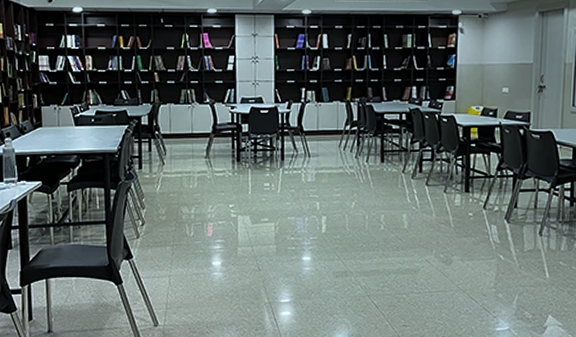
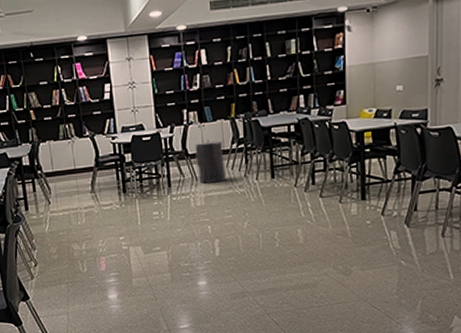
trash can: none [310,119,338,161] -> present [195,140,226,184]

